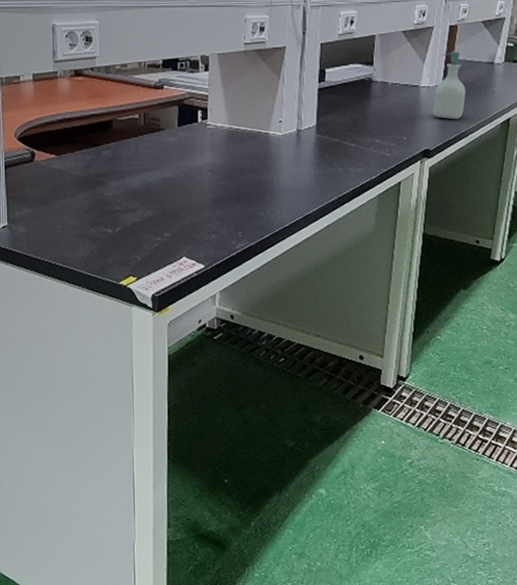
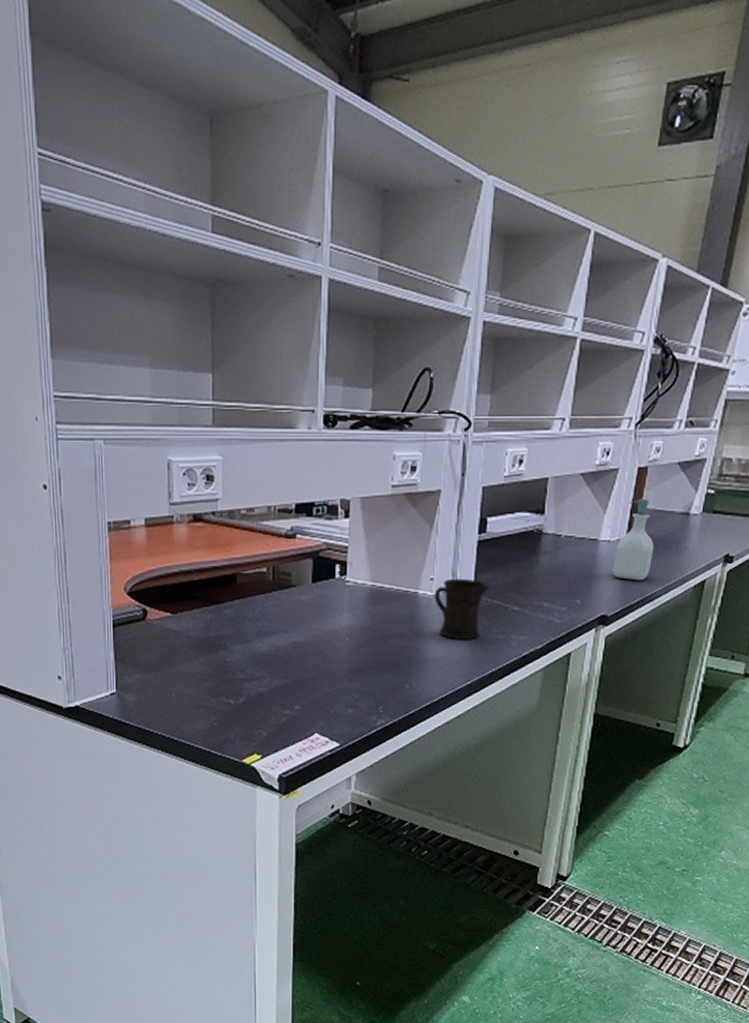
mug: none [283,120,330,172] -> present [434,578,490,639]

